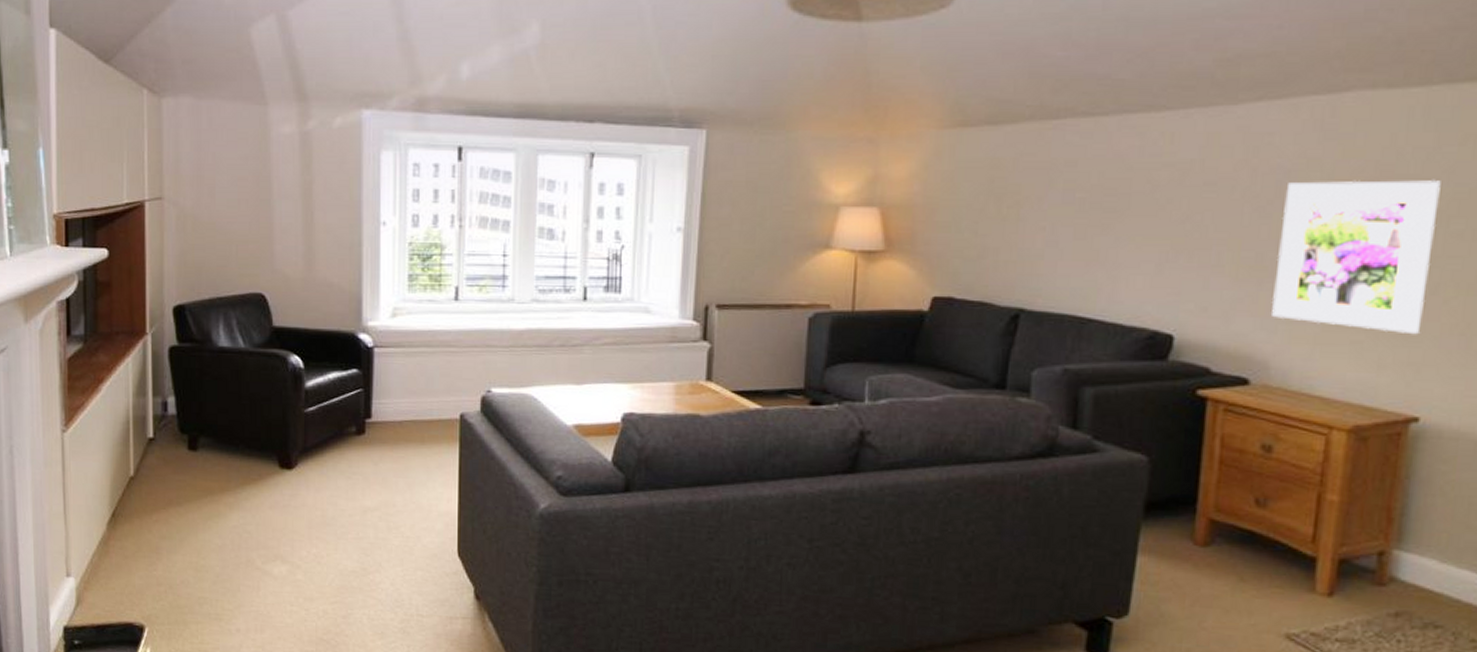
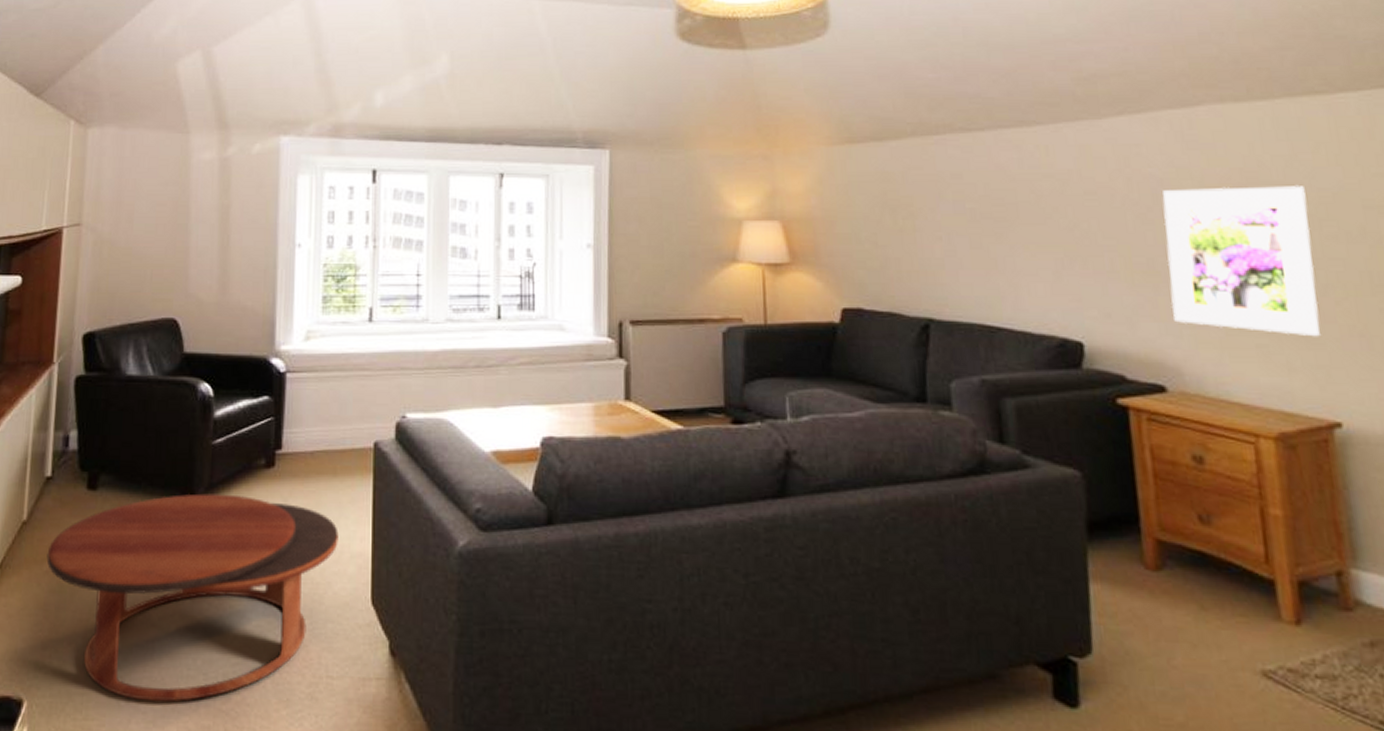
coffee table: none [155,456,427,632] -> present [46,493,339,702]

